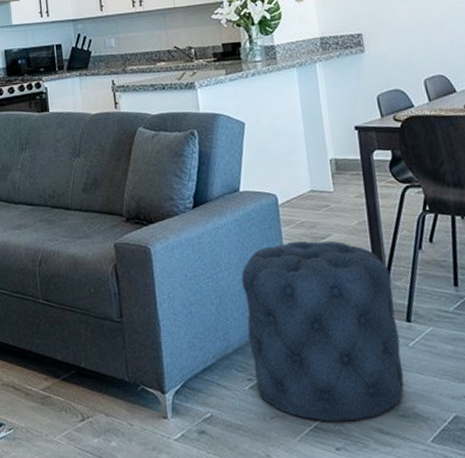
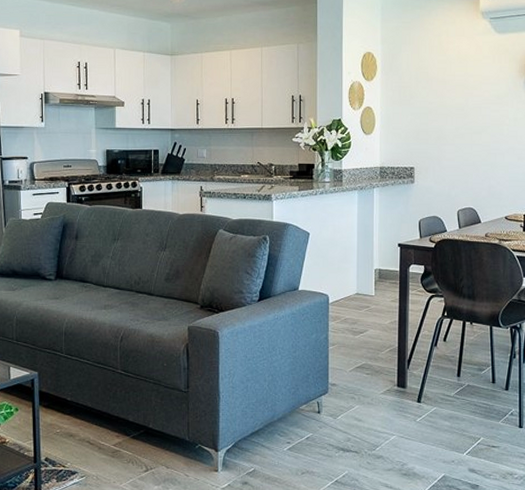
ottoman: present [241,240,404,422] -> none [291,333,410,478]

